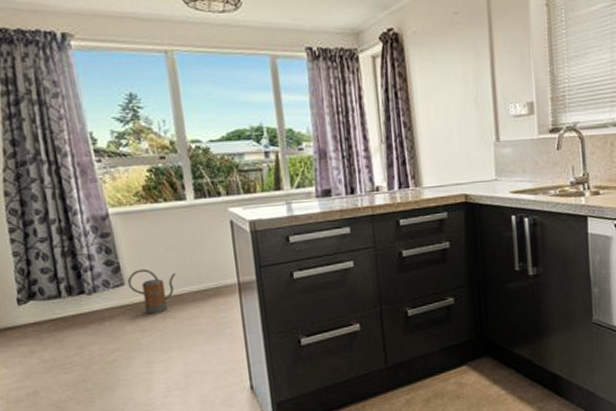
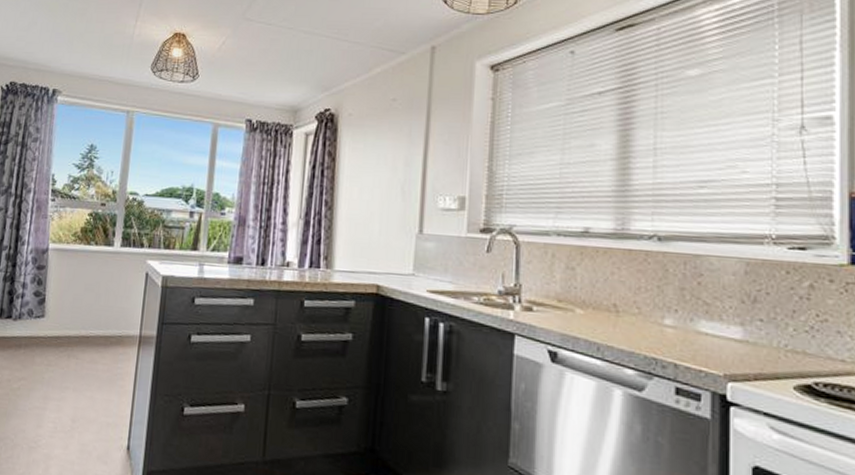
watering can: present [127,269,176,315] -> none [47,304,89,351]

